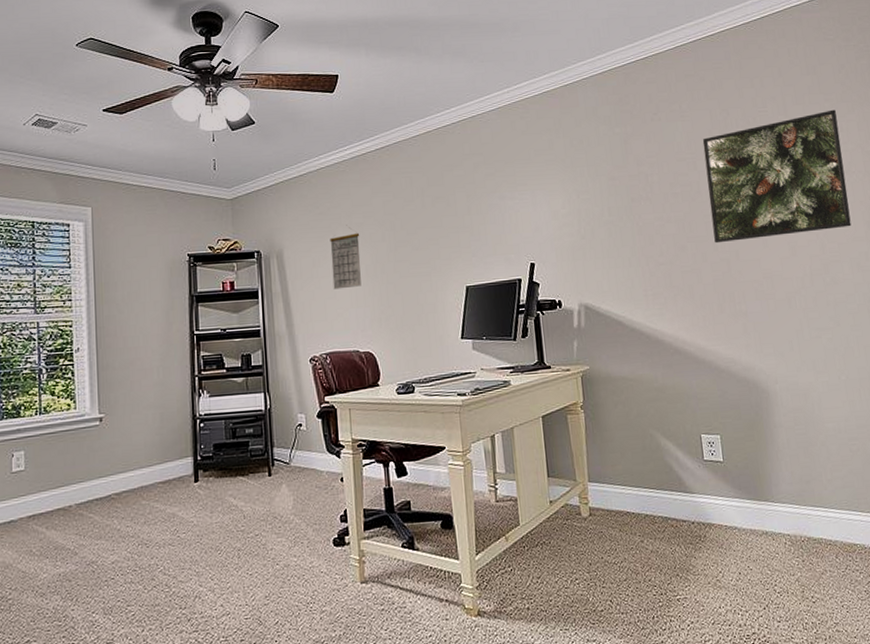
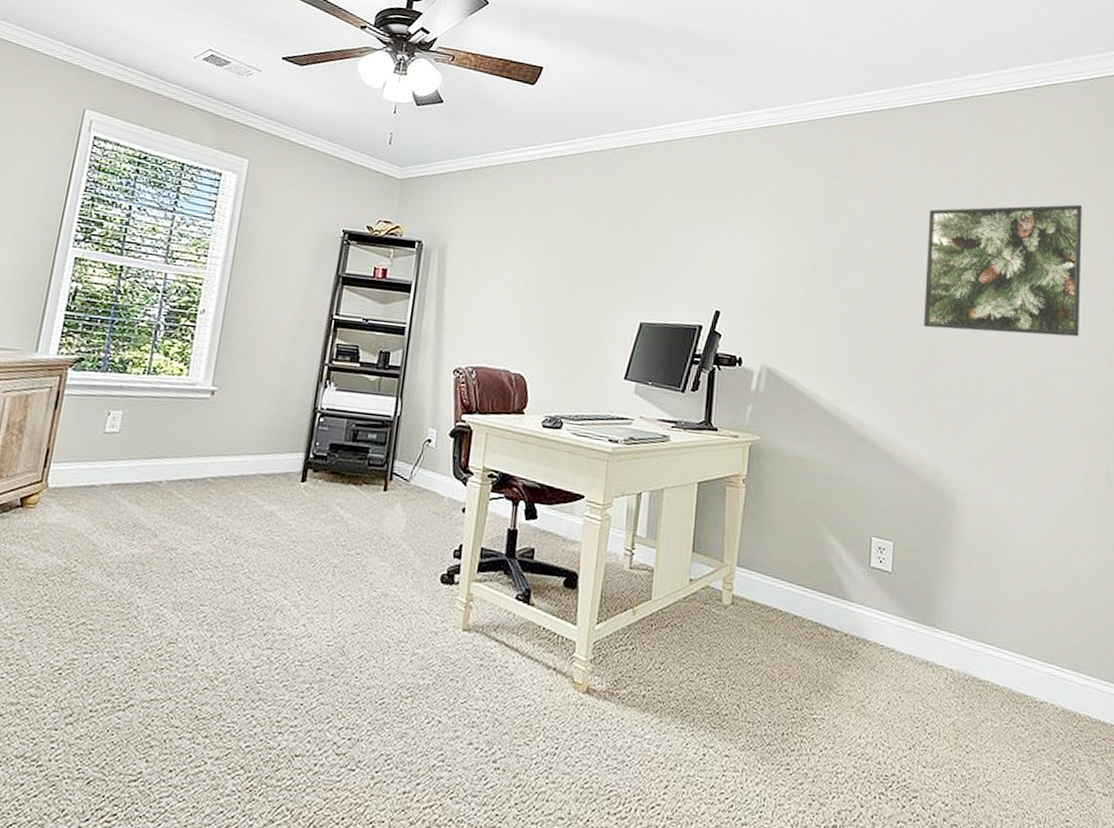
calendar: present [330,225,361,290] -> none [494,230,534,301]

